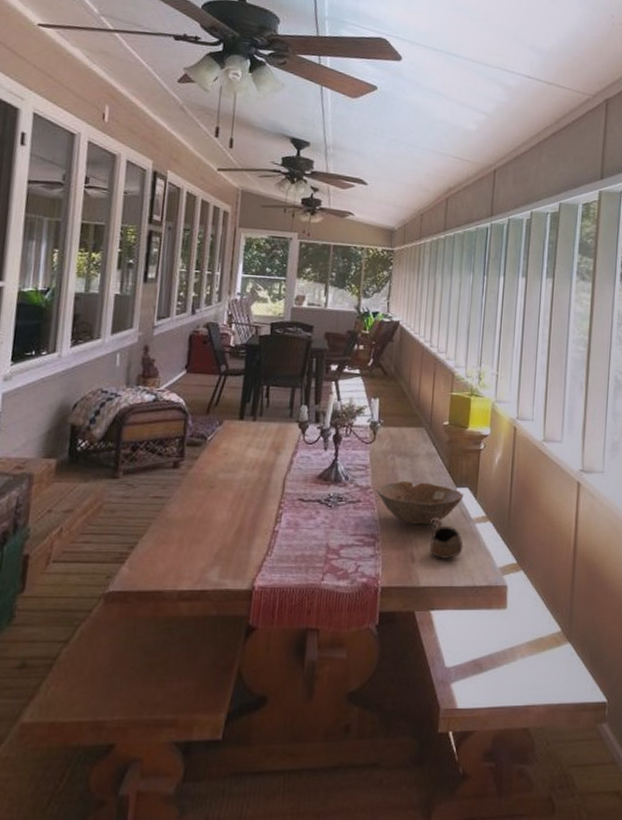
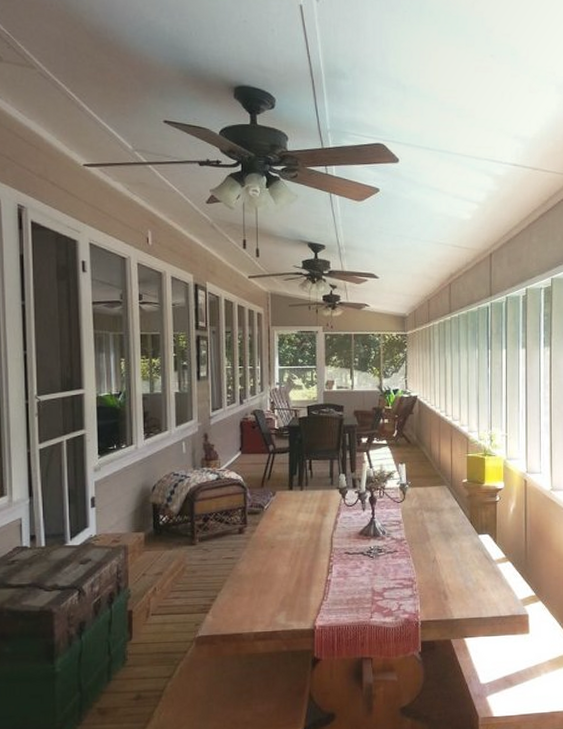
bowl: present [376,481,464,525] -> none [410,532,486,568]
cup: present [429,517,463,560] -> none [457,560,488,596]

